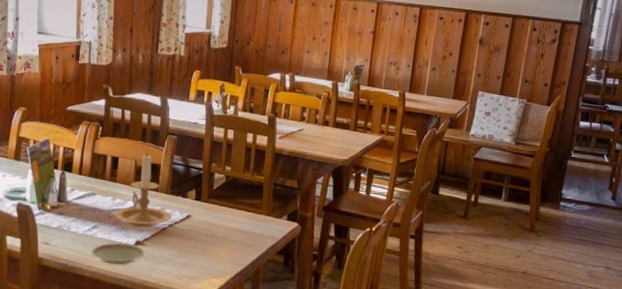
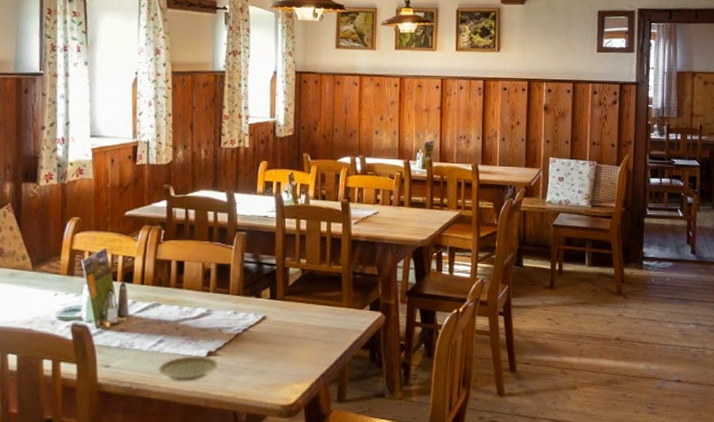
candle holder: present [114,153,173,227] -> none [182,254,247,335]

